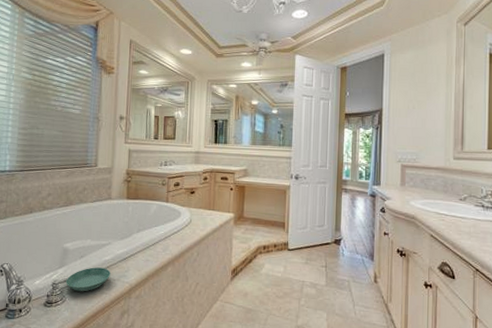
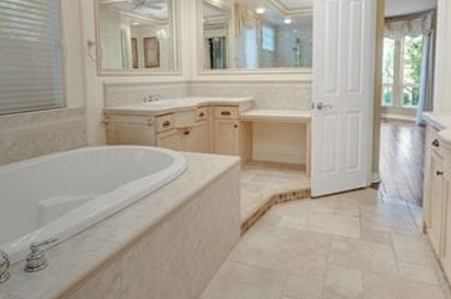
saucer: present [66,267,110,292] -> none [46,226,96,255]

